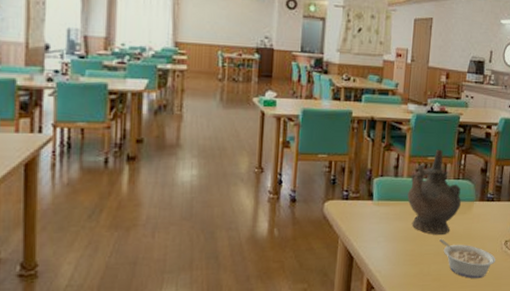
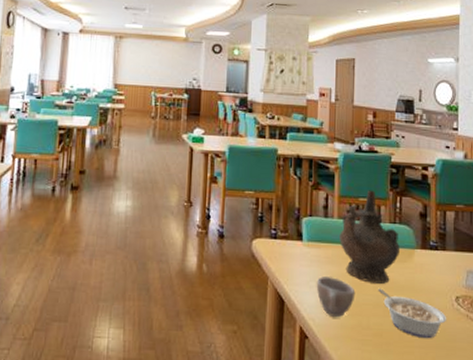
cup: none [383,232,419,267] -> present [316,276,356,317]

